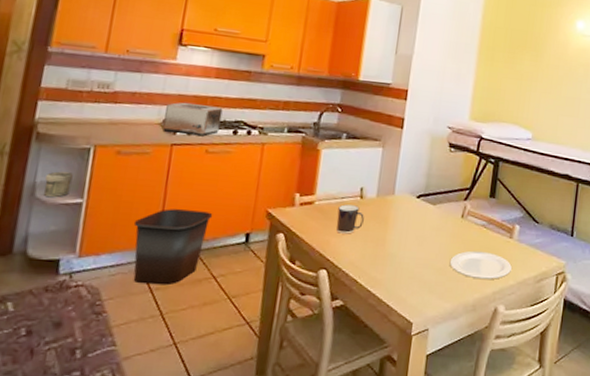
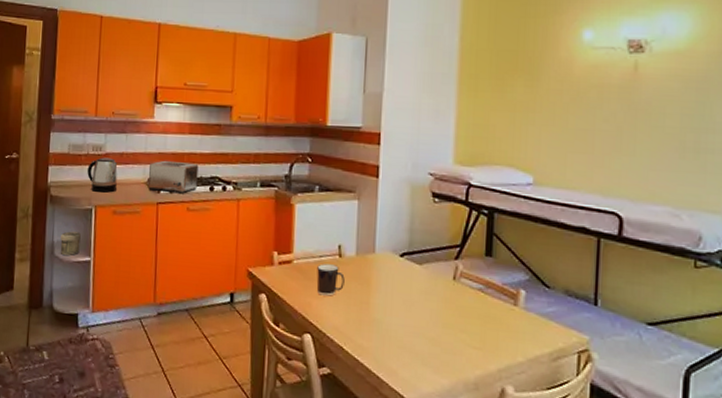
kettle: none [88,95,128,132] -> present [87,157,118,193]
waste bin: present [133,209,213,286] -> none [134,267,199,343]
plate: present [449,250,512,280] -> none [443,319,519,355]

